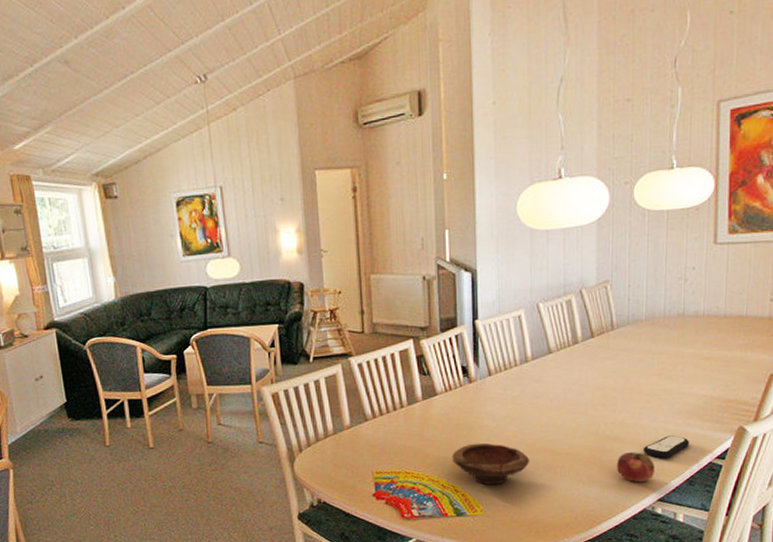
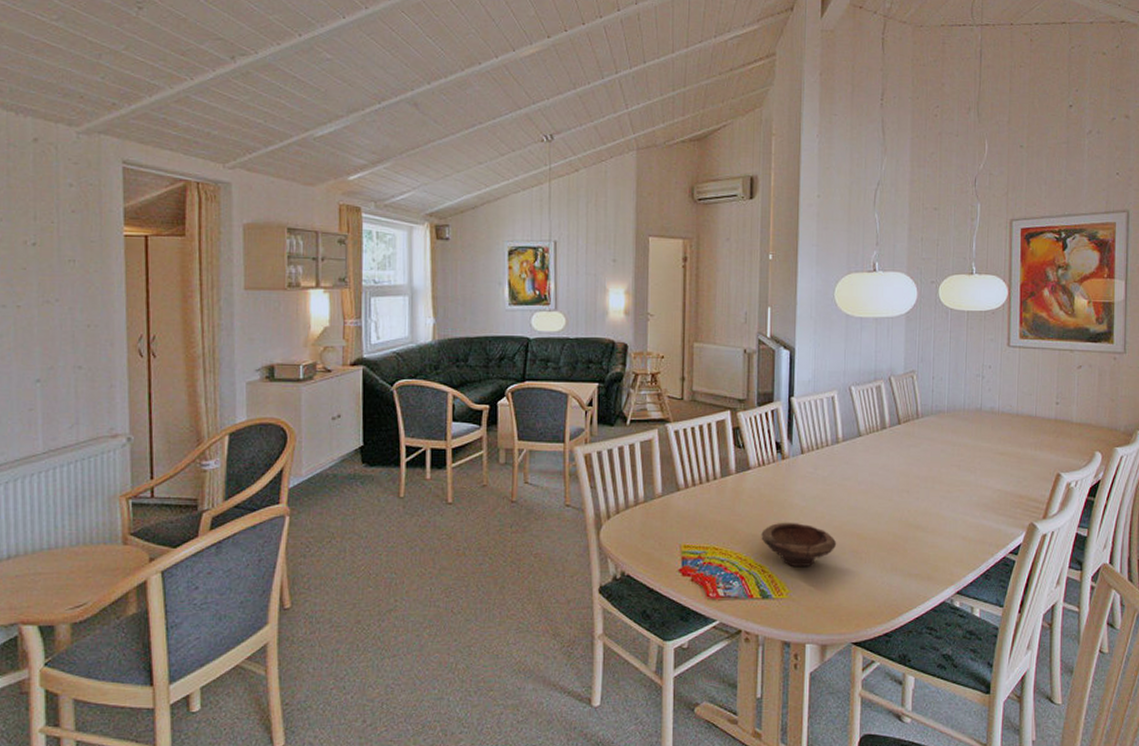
fruit: present [616,452,655,483] -> none [918,542,954,574]
remote control: present [643,435,690,458] -> none [943,527,986,550]

